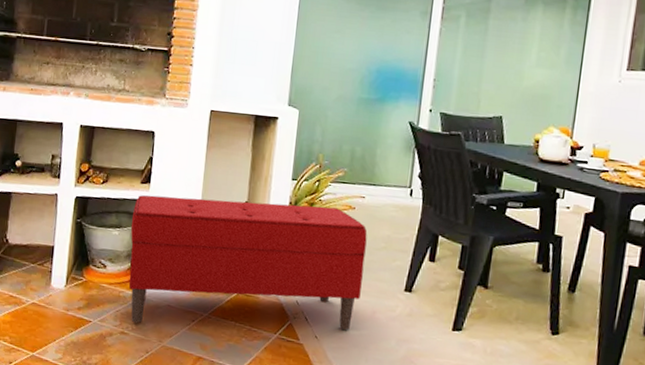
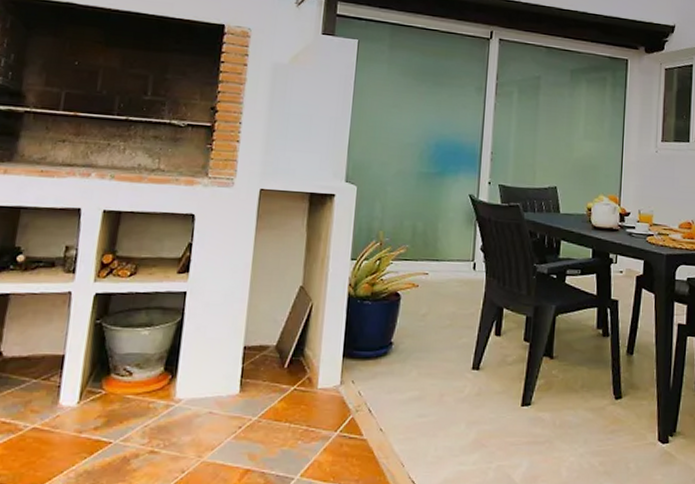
bench: present [128,195,367,330] -> none [160,286,432,437]

